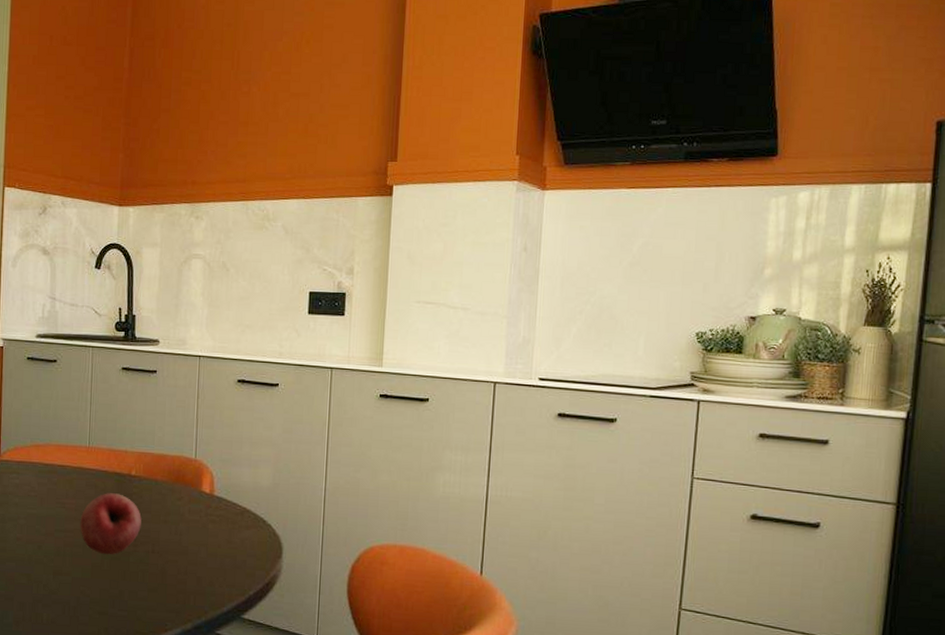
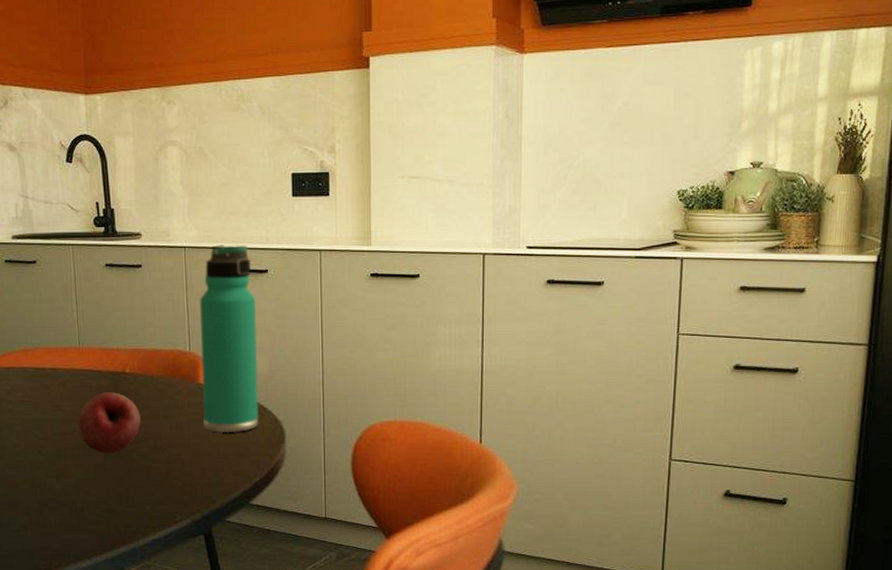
thermos bottle: none [202,356,264,544] -> present [200,244,259,433]

